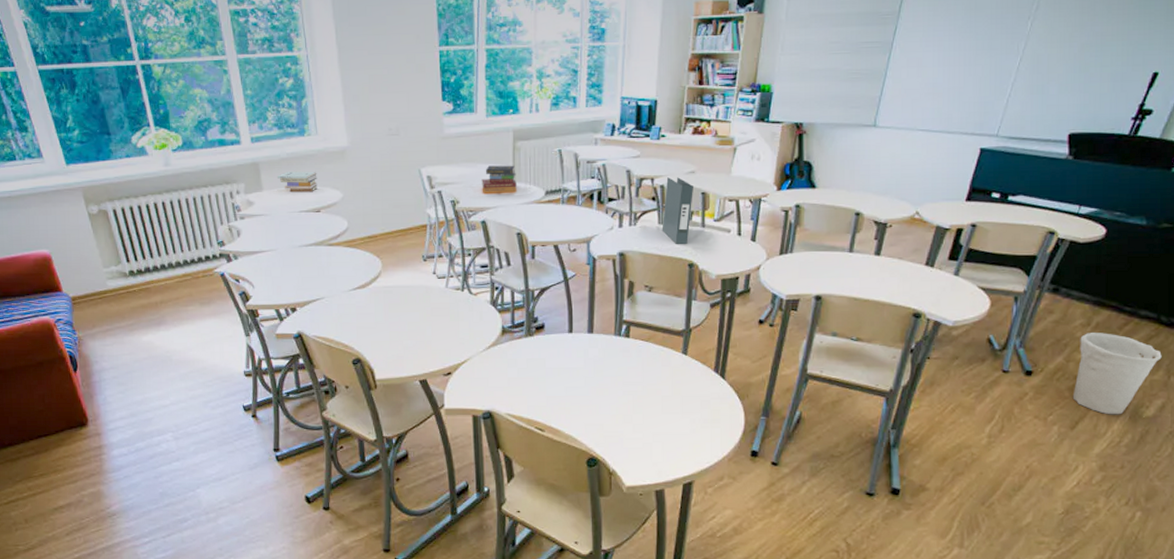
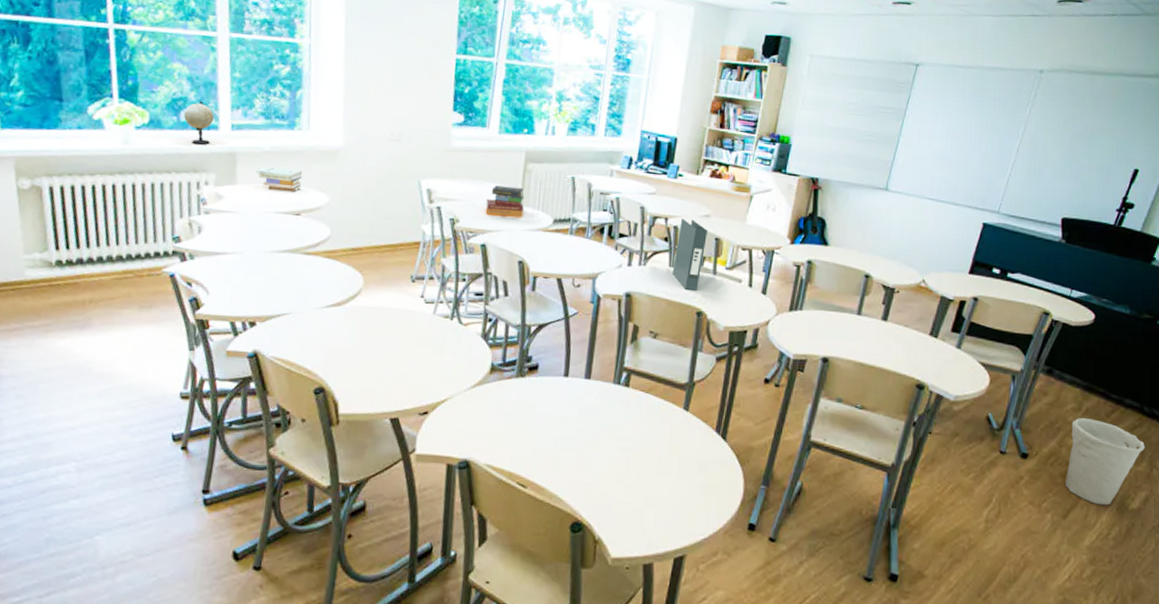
globe: none [210,120,236,159] -> present [184,101,215,145]

